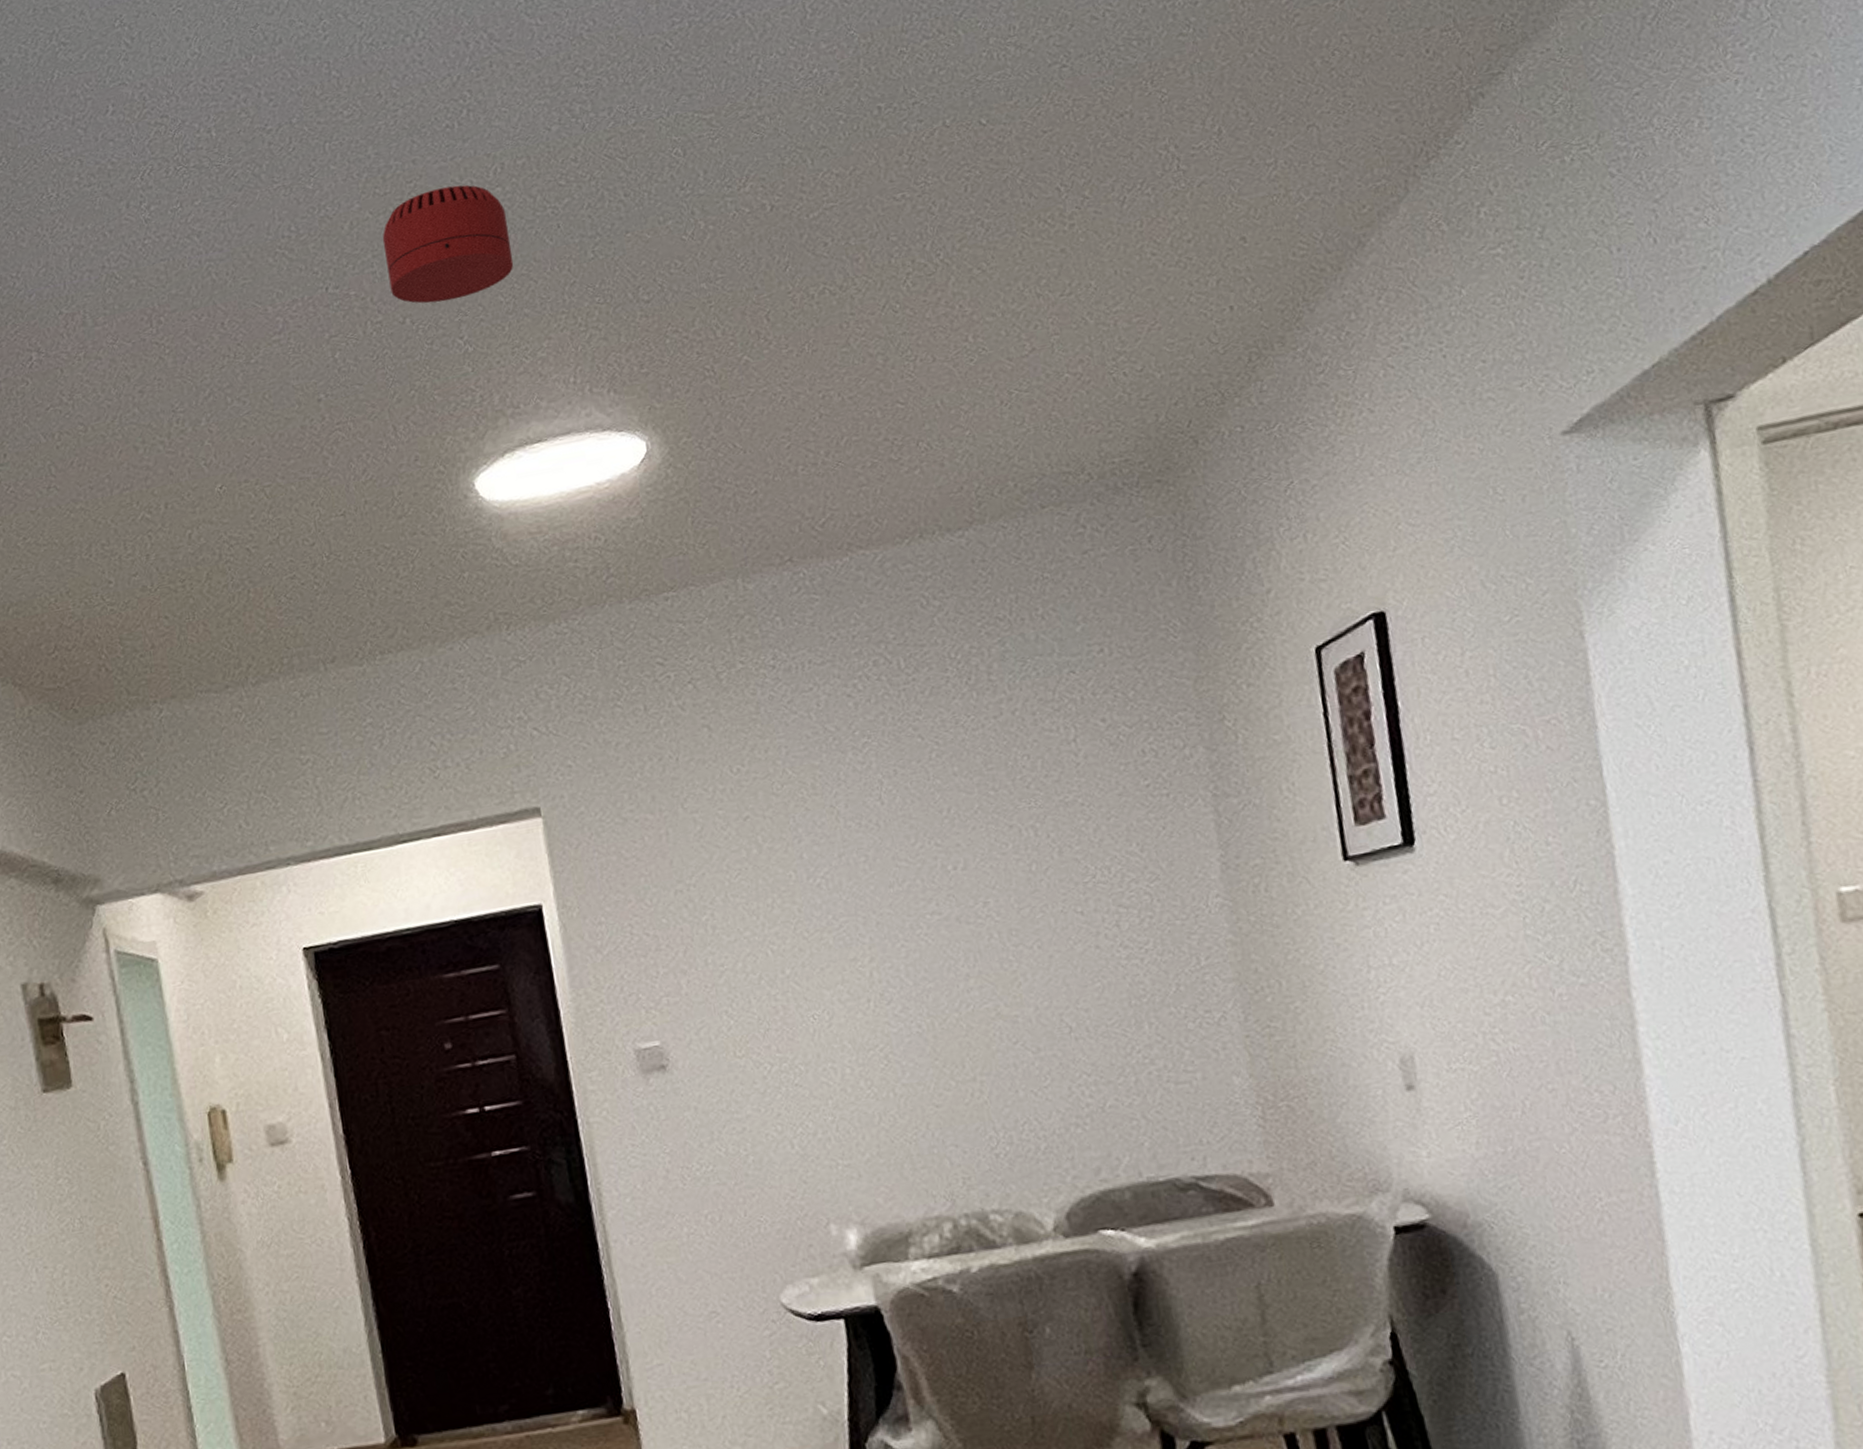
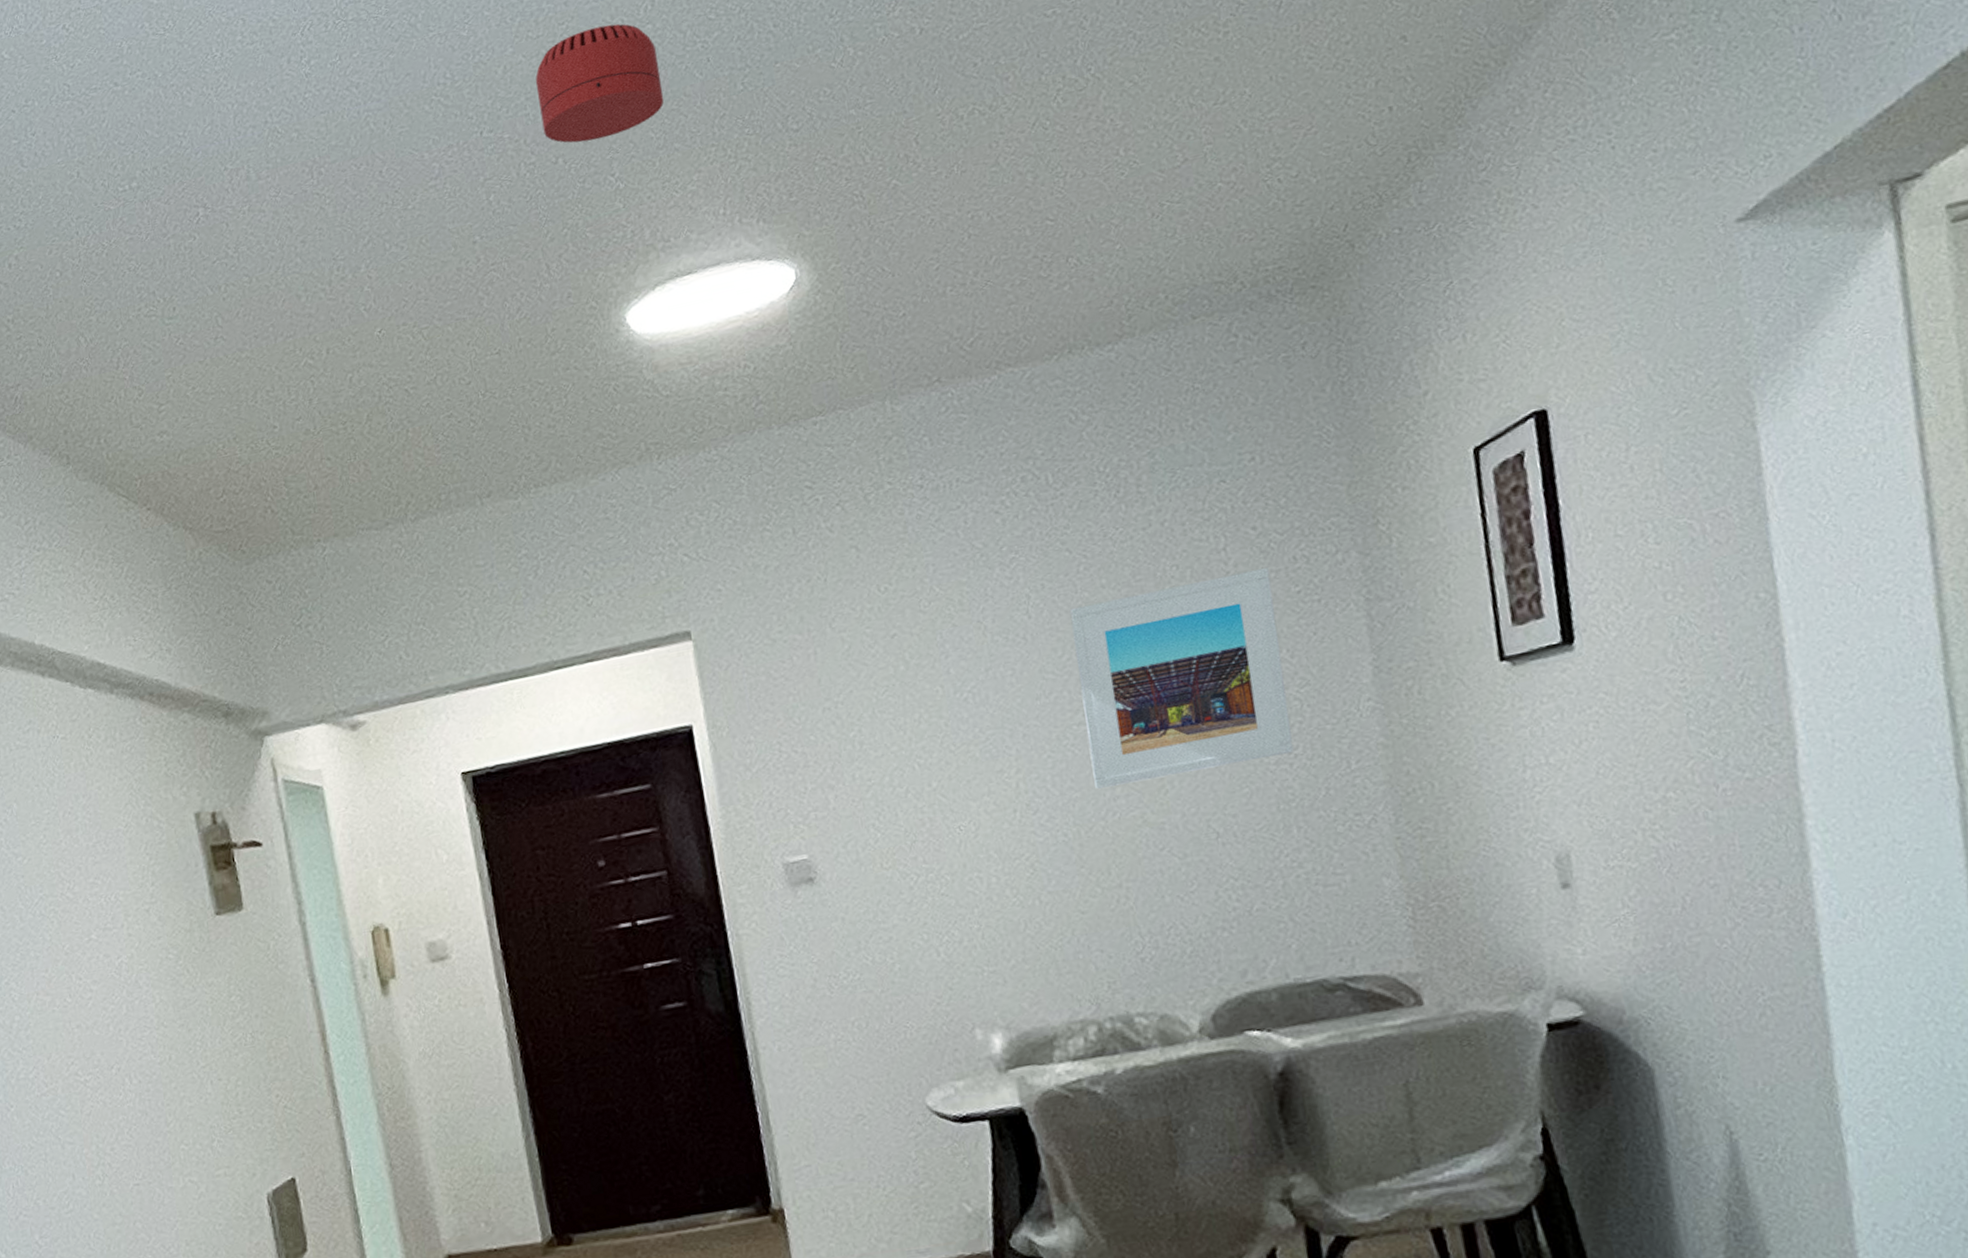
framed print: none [922,760,1145,980] -> present [1069,568,1294,789]

